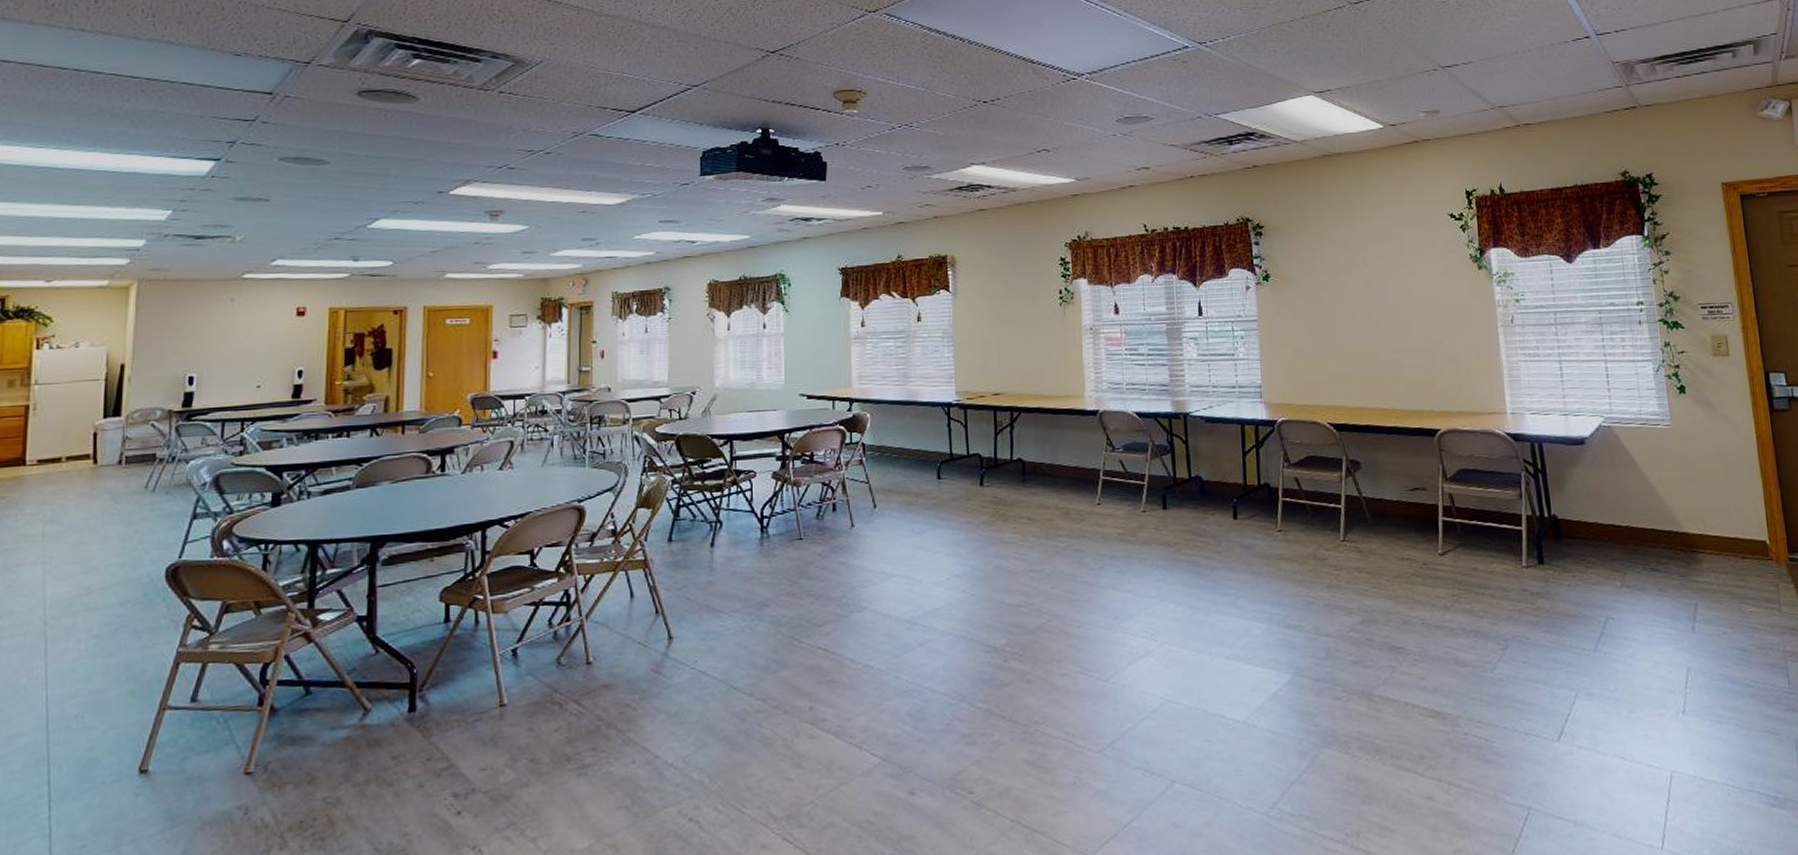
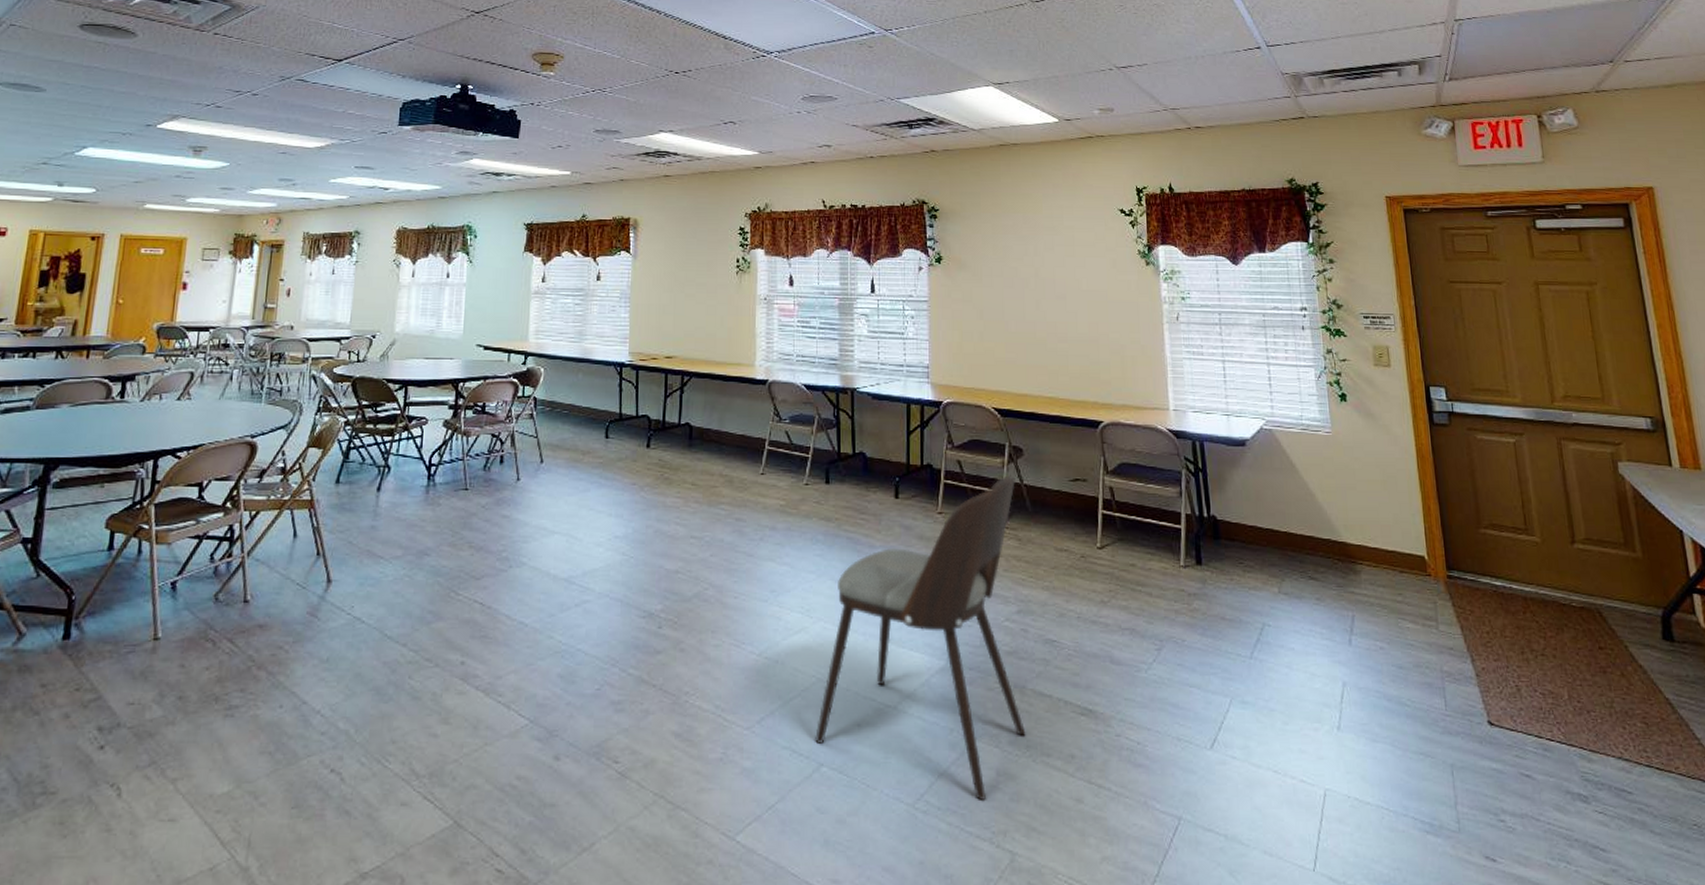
dining chair: none [1166,489,1375,805] -> present [815,475,1026,800]

